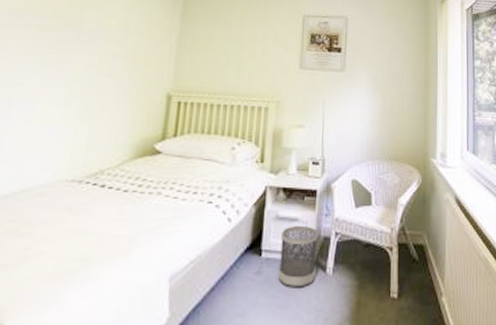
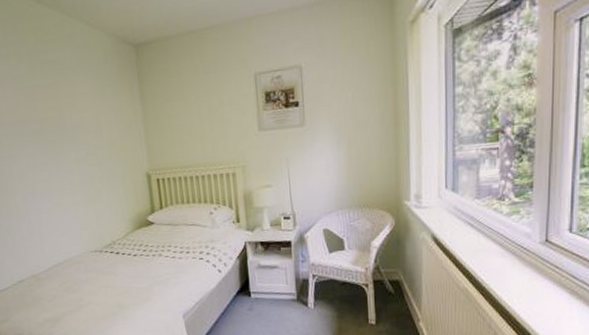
wastebasket: present [279,225,319,288] -> none [265,271,299,319]

